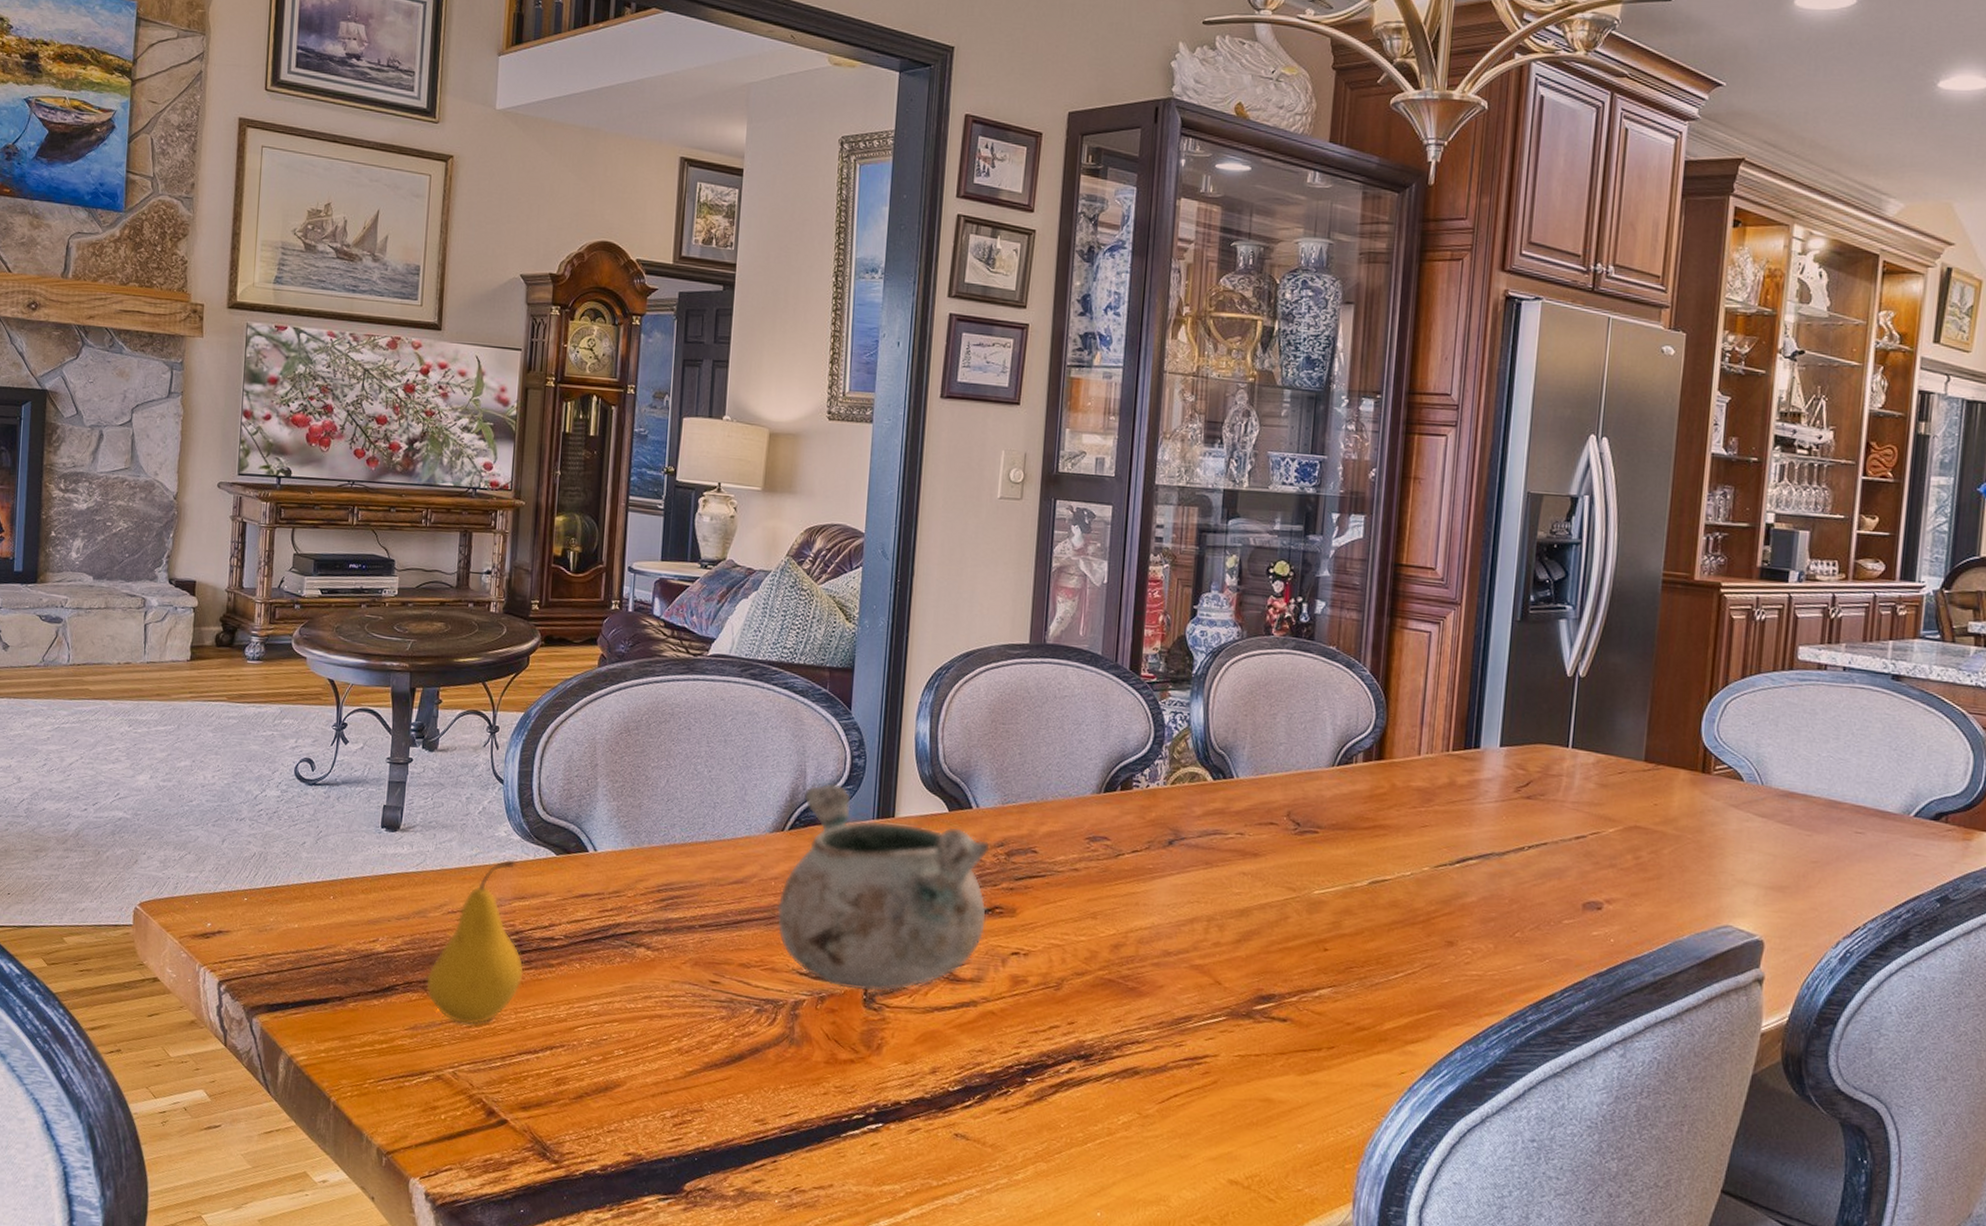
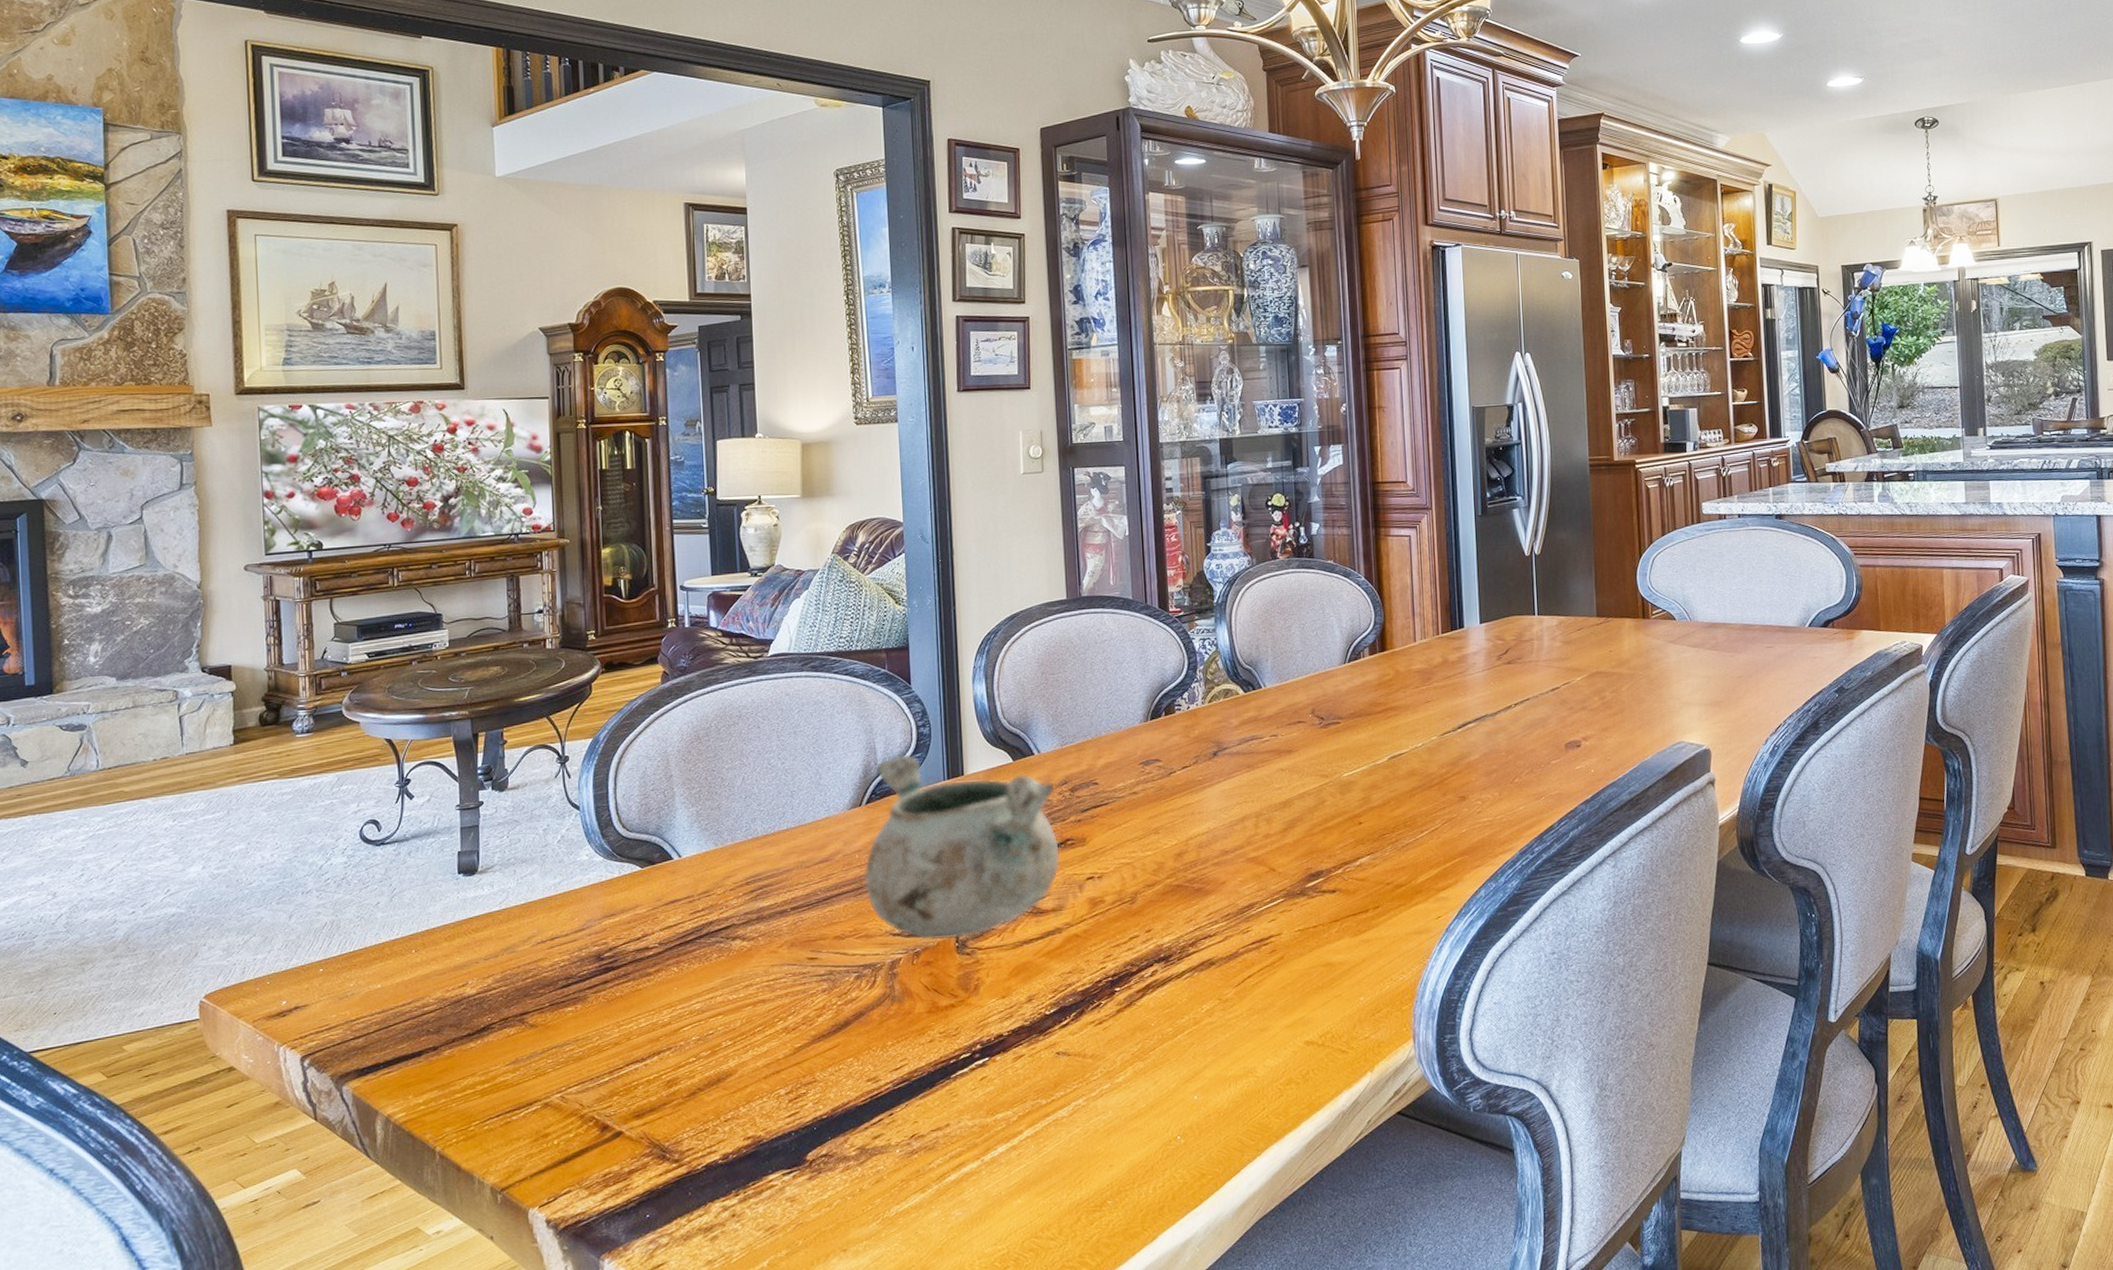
fruit: present [425,859,524,1025] -> none [522,880,622,1049]

